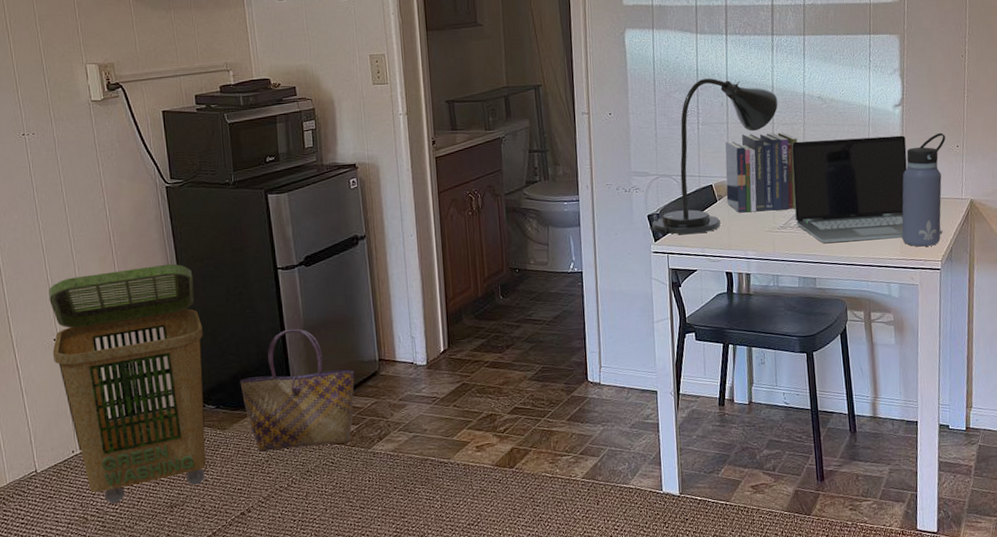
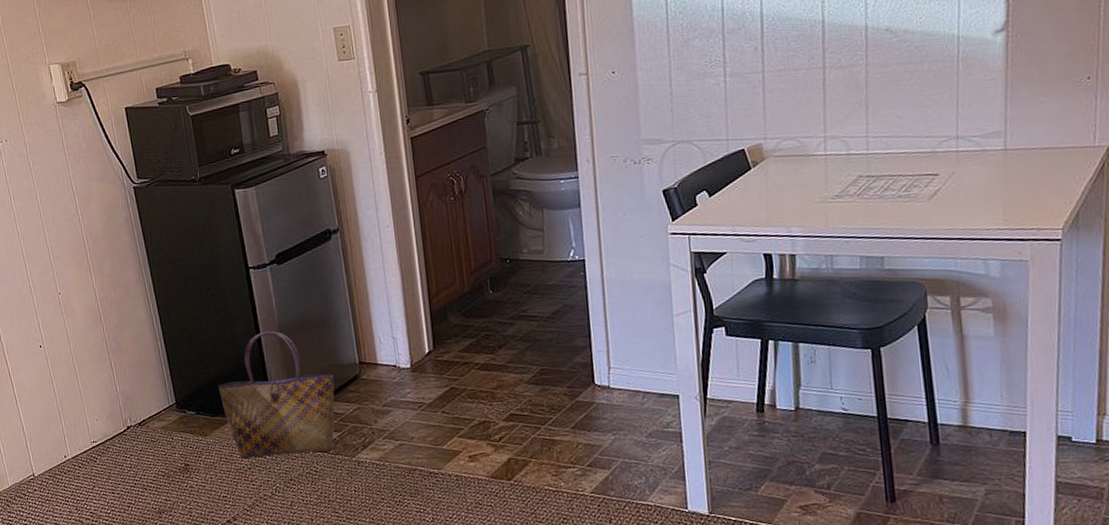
laundry basket: present [49,263,206,503] -> none [32,267,190,508]
desk lamp: present [648,78,778,235] -> none [664,17,831,213]
books: present [725,132,797,213] -> none [760,77,857,182]
laptop: present [791,135,943,243] -> none [849,69,1065,213]
water bottle: present [901,132,946,247] -> none [1004,61,1071,212]

